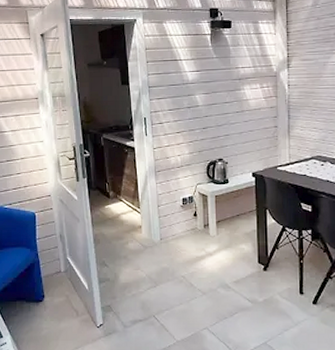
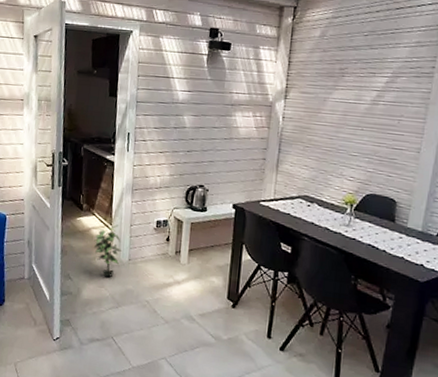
potted plant: none [125,207,153,259] -> present [94,224,122,277]

